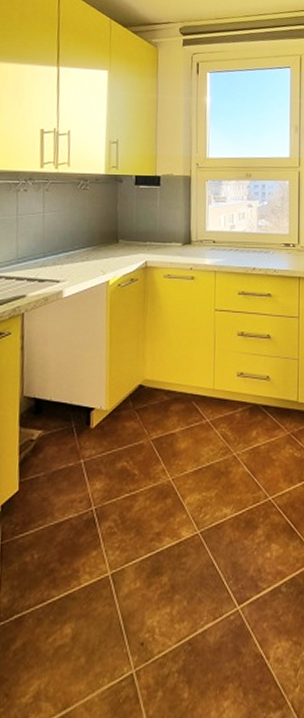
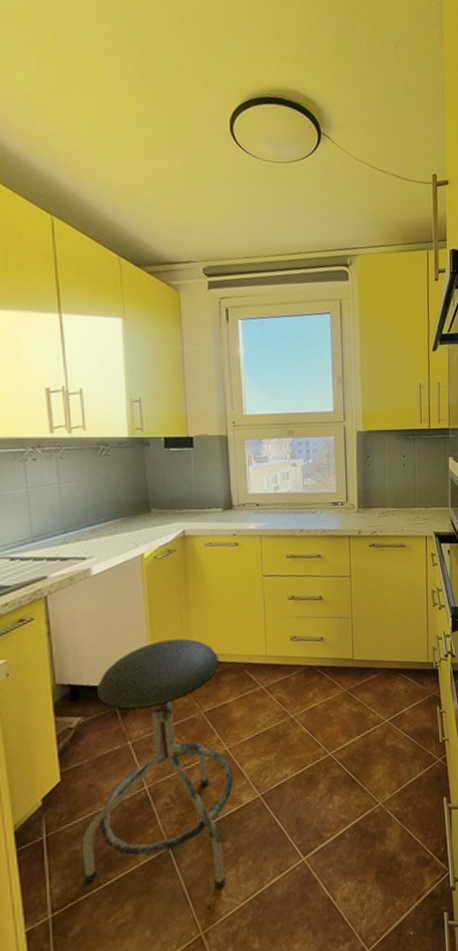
stool: none [30,364,175,627] -> present [82,638,234,890]

